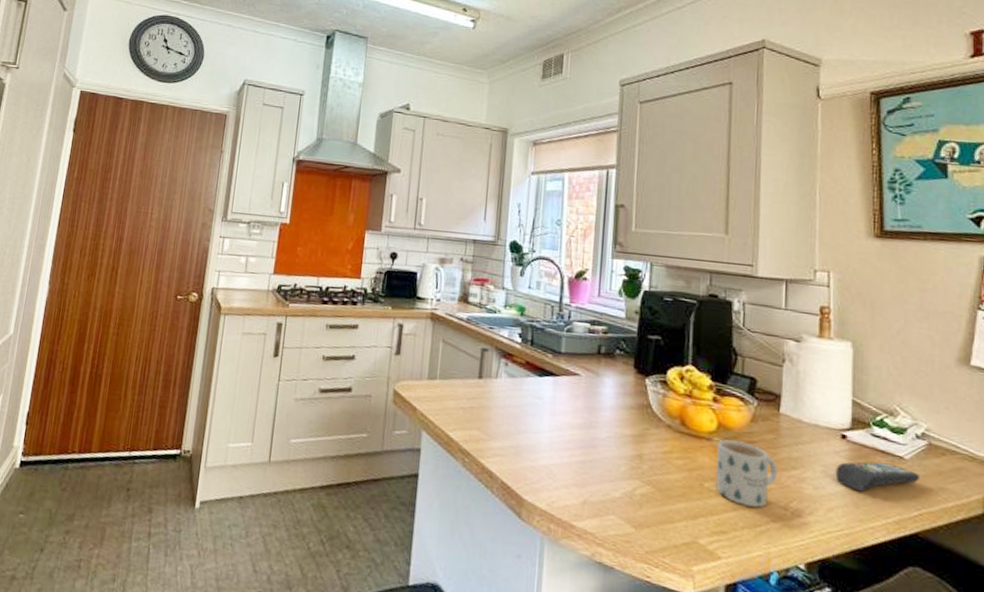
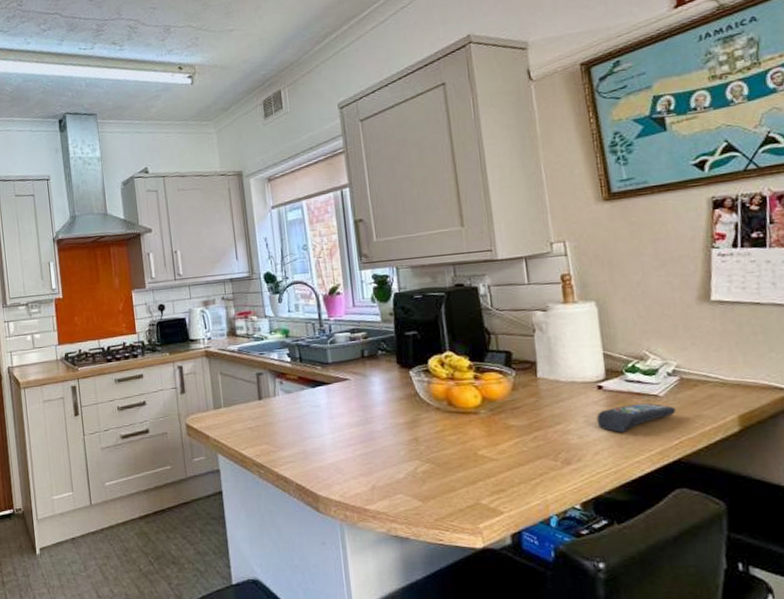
mug: present [716,439,779,508] -> none [484,409,544,464]

